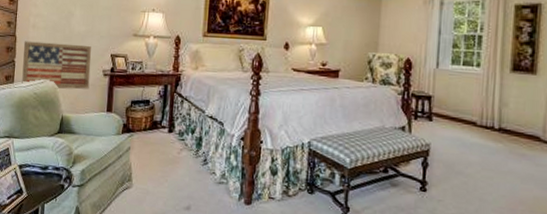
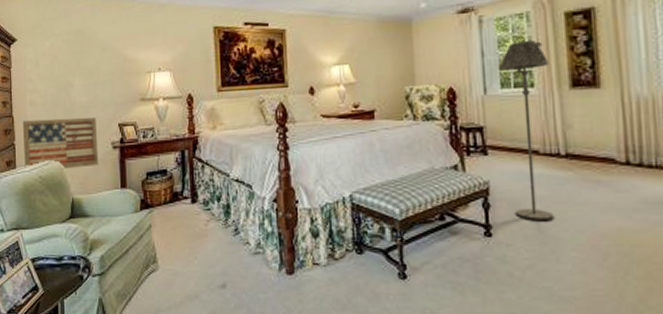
floor lamp: none [449,25,496,183] -> present [501,39,555,220]

